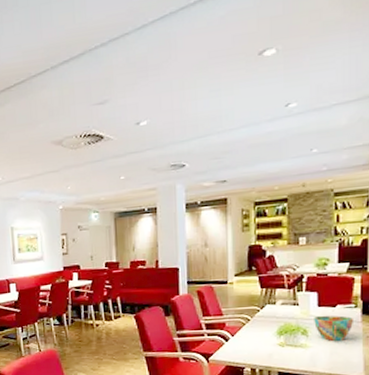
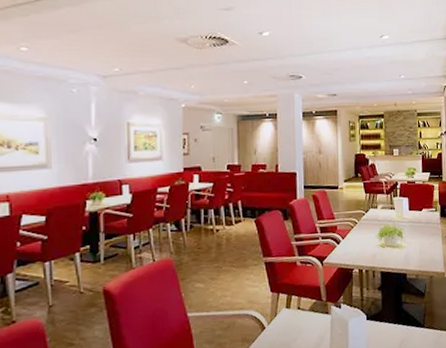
cup: present [314,315,353,341] -> none [406,218,435,241]

